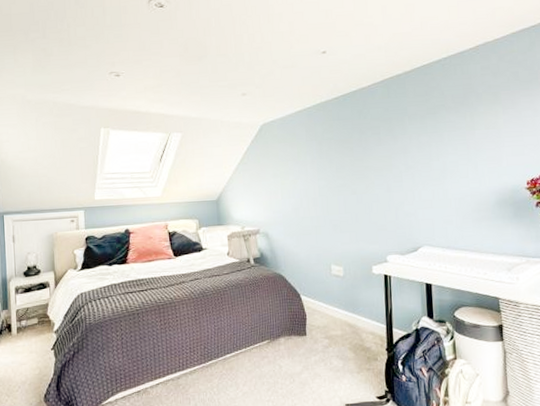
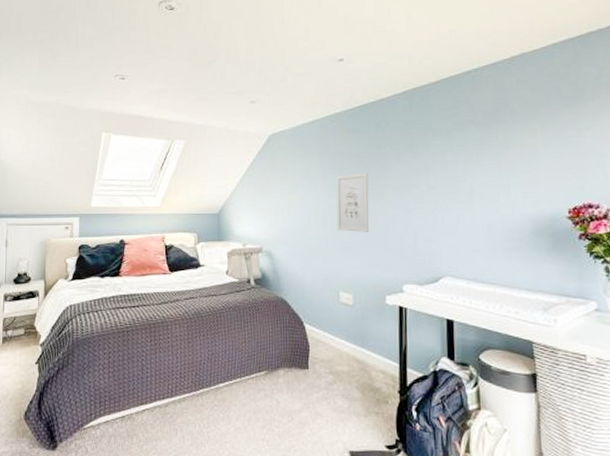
wall art: none [324,156,355,211] -> present [336,173,370,232]

